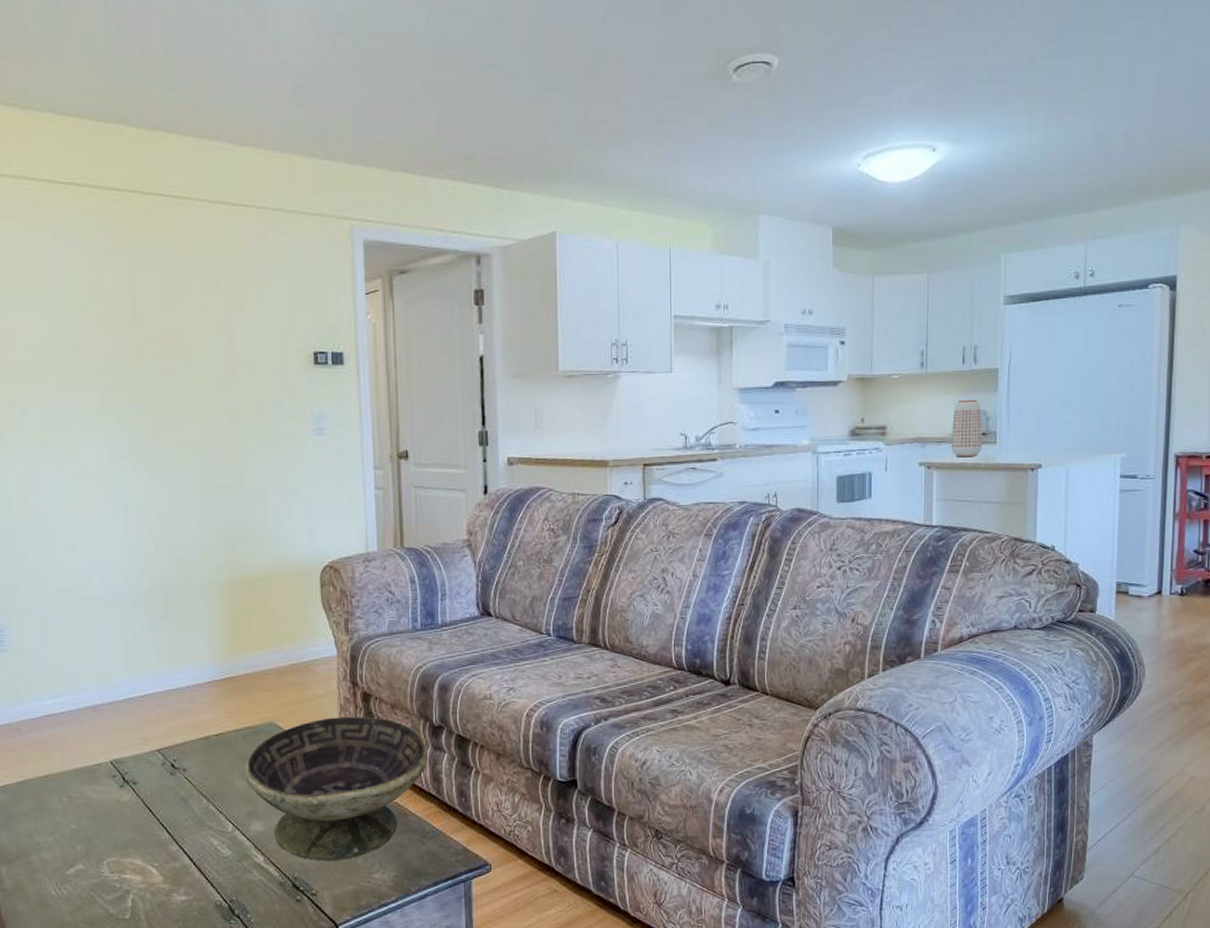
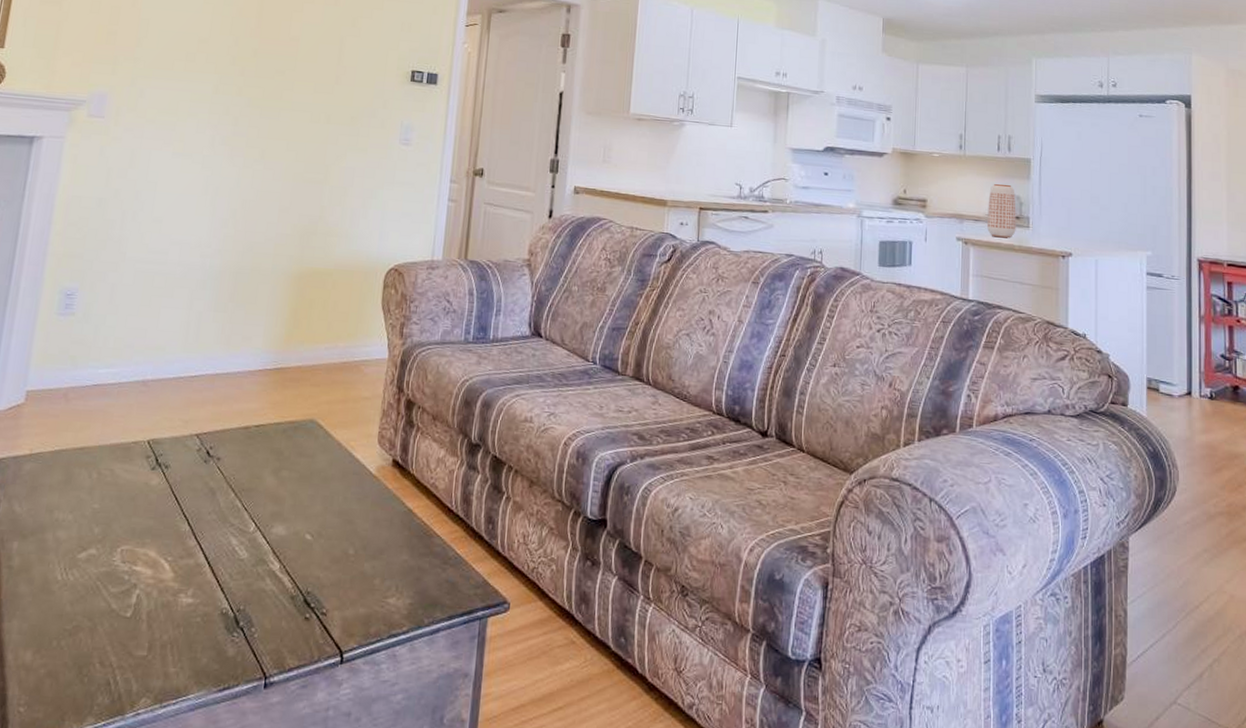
decorative bowl: present [244,716,429,861] -> none [276,421,463,578]

